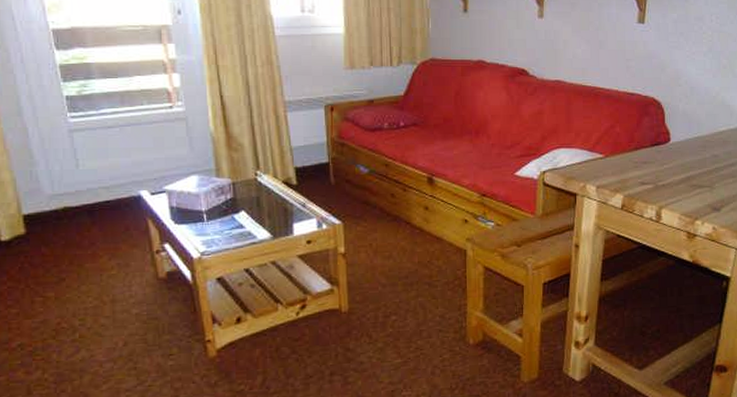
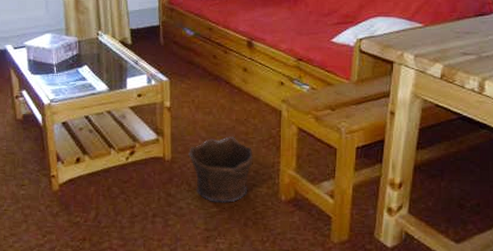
clay pot: none [368,281,440,353] -> present [188,137,254,203]

